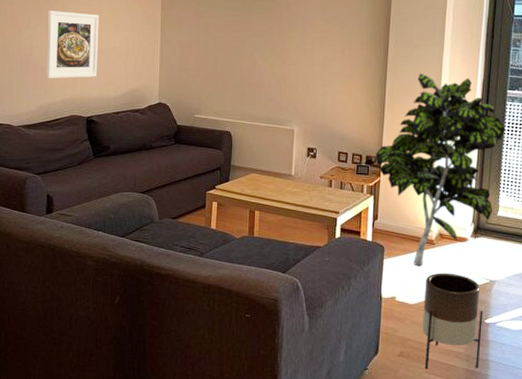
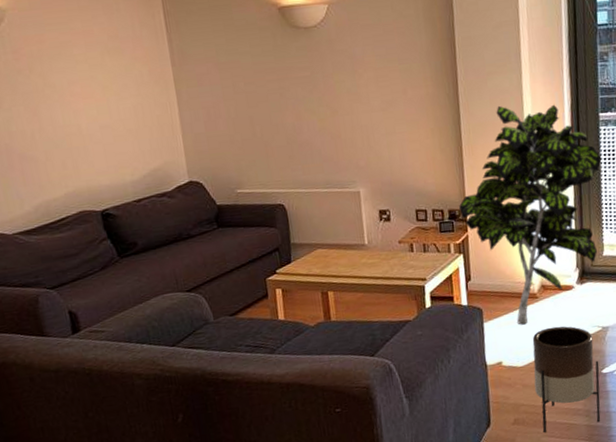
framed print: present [47,11,100,79] -> none [23,81,104,171]

